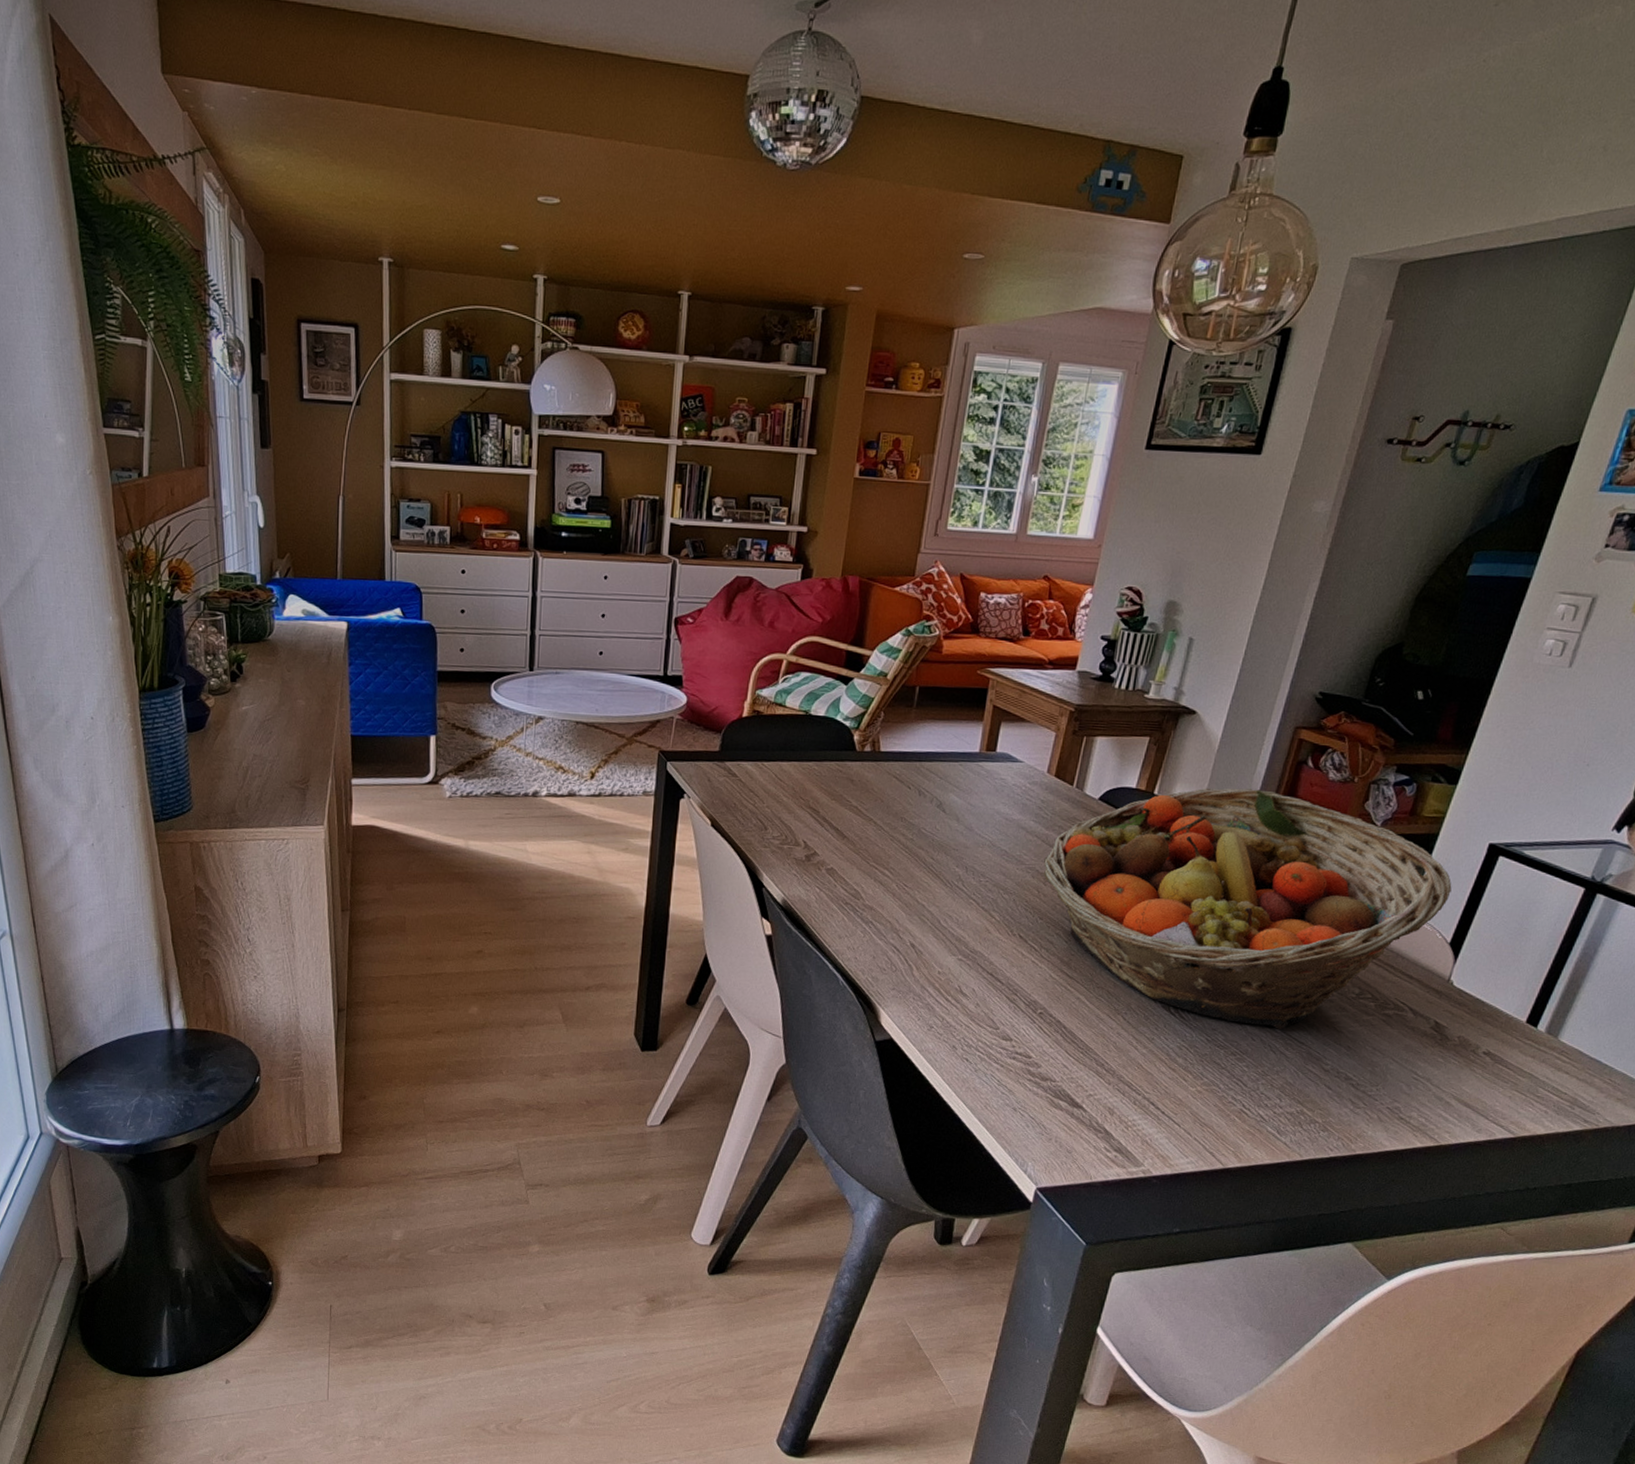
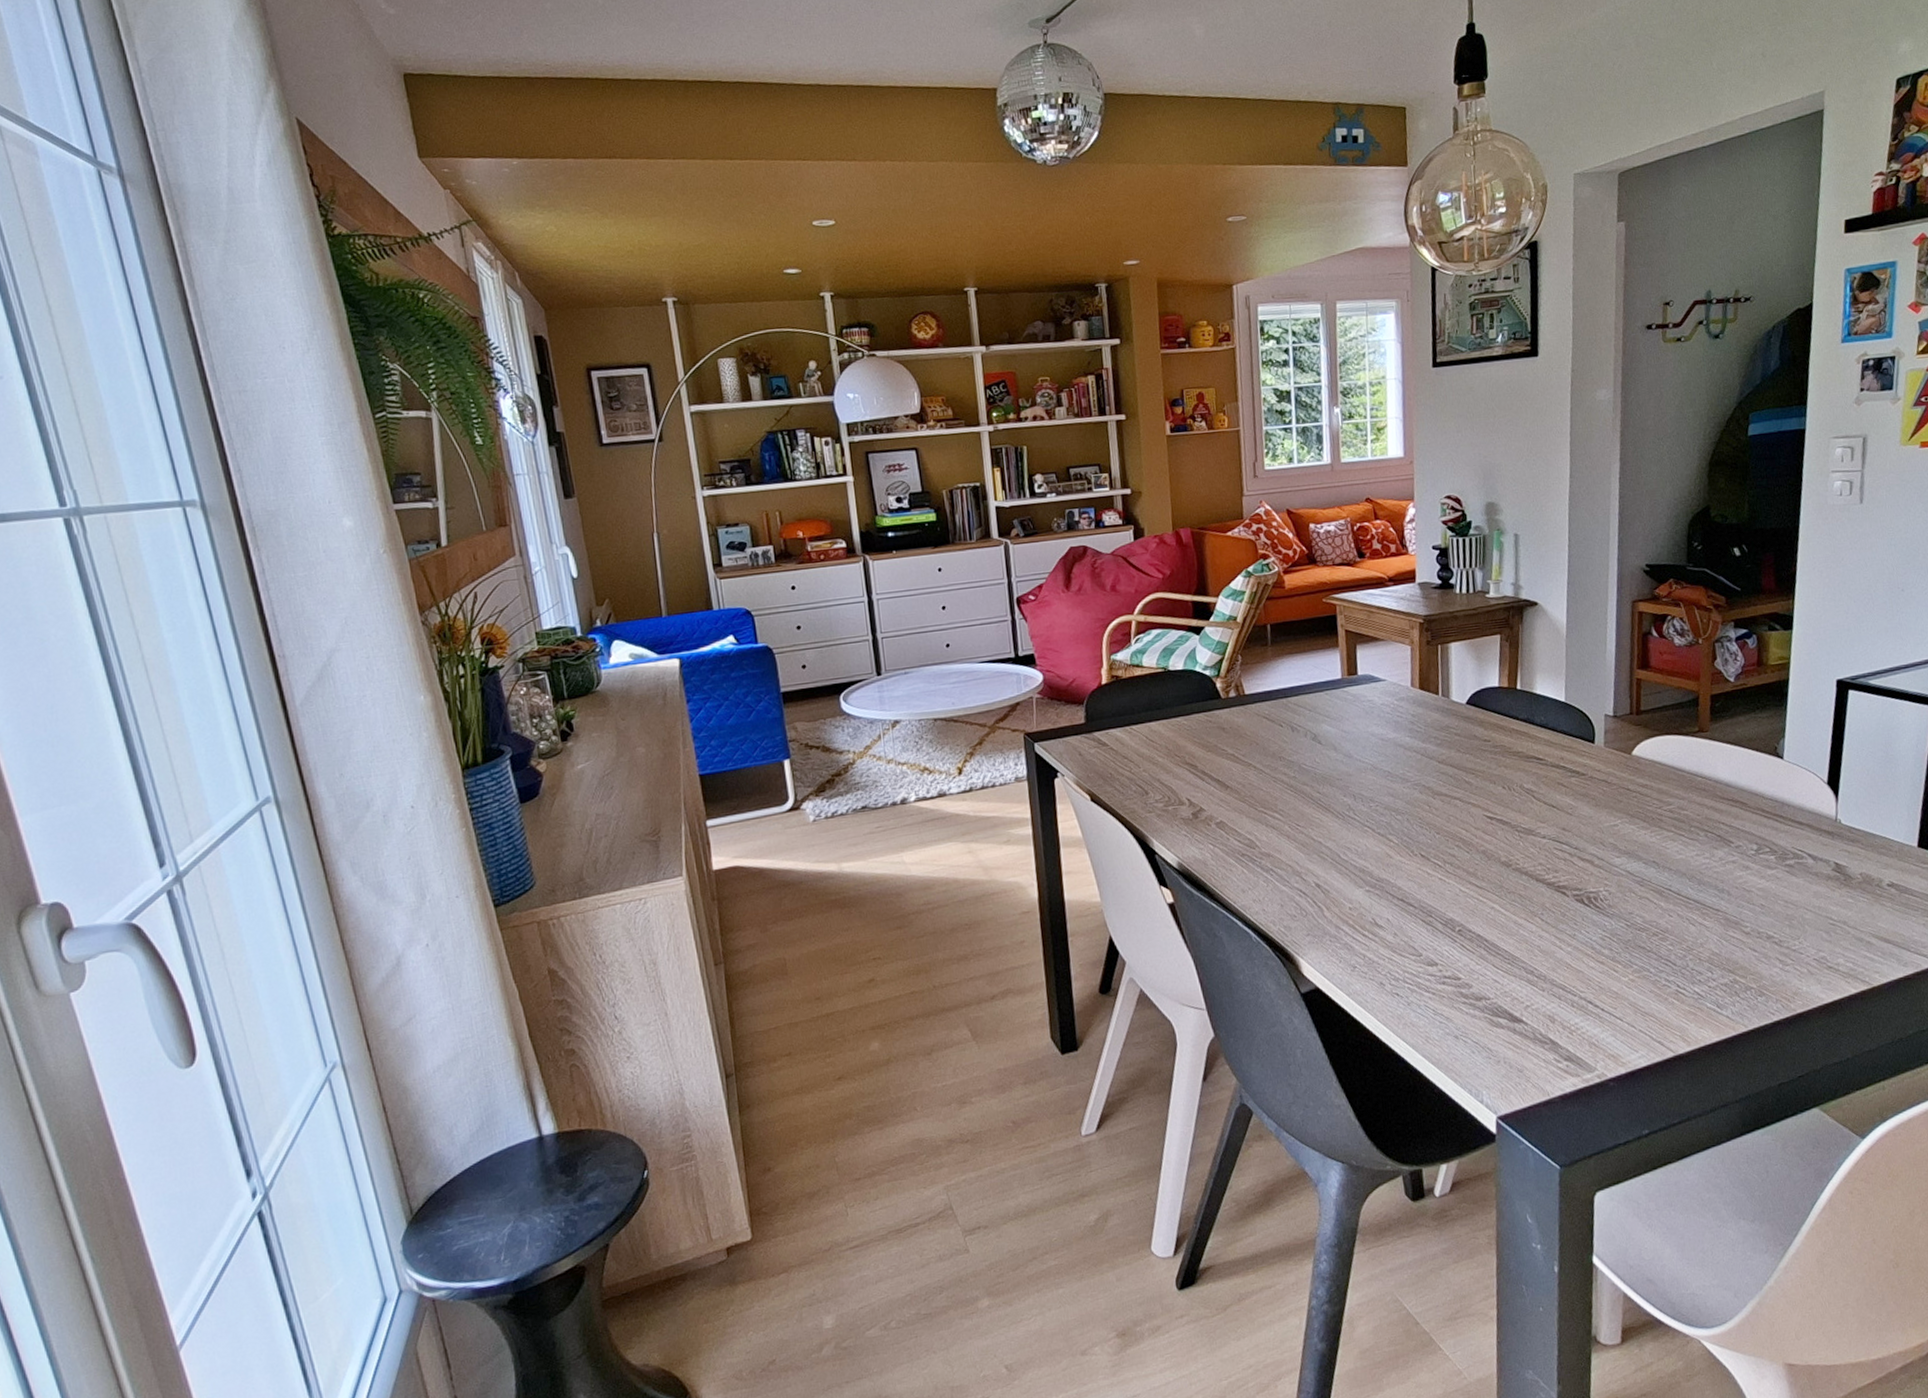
fruit basket: present [1043,788,1452,1030] -> none [1427,666,1815,902]

